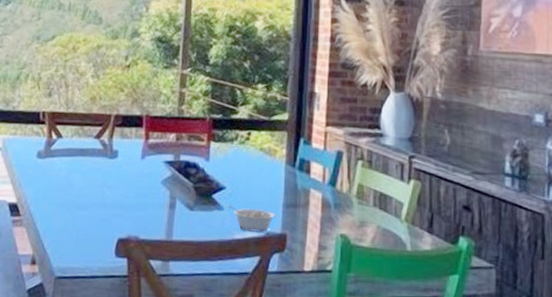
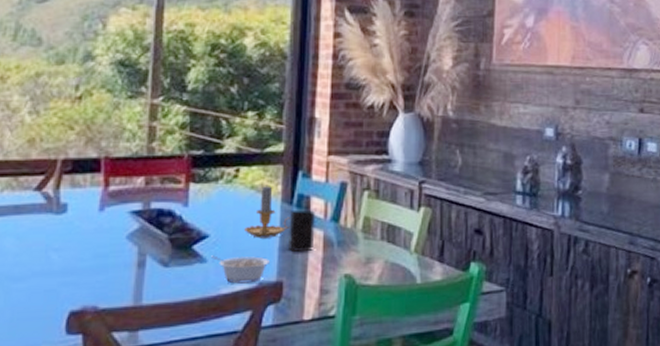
candle: none [255,148,293,195] -> present [245,184,290,239]
cup: none [292,172,316,210] -> present [289,209,316,252]

